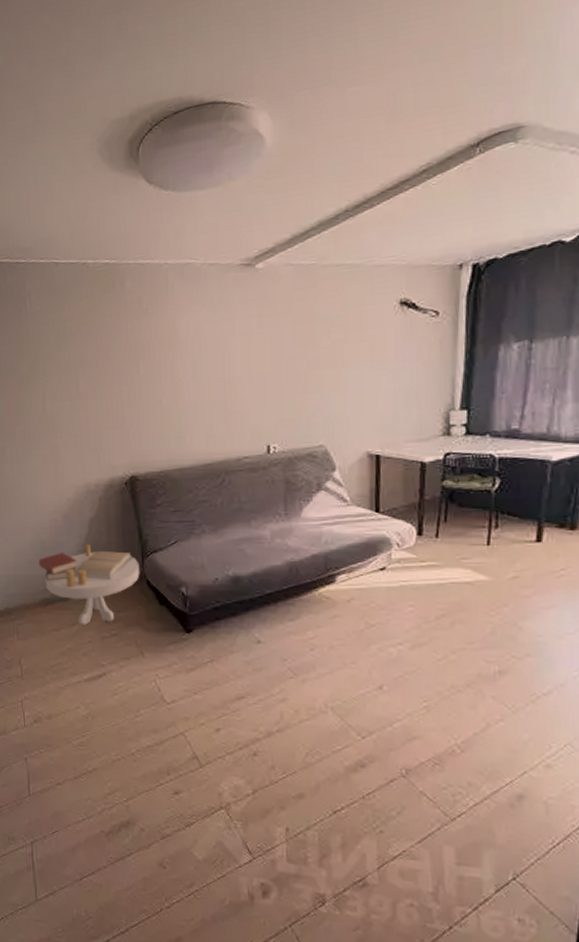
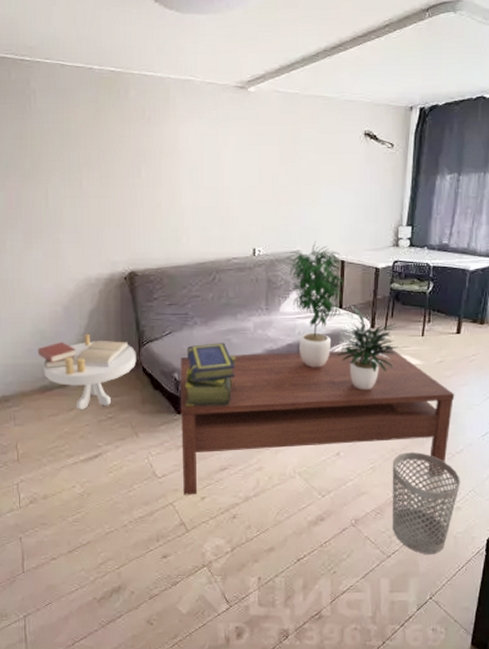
coffee table: none [188,561,538,726] -> present [180,349,455,495]
stack of books: none [194,553,251,627] -> present [185,343,236,407]
potted plant: none [310,433,458,612] -> present [289,240,400,391]
wastebasket: none [453,690,550,823] -> present [392,452,460,554]

